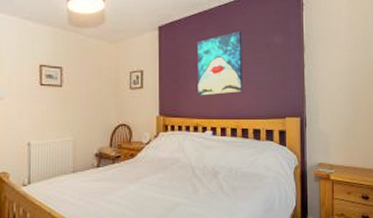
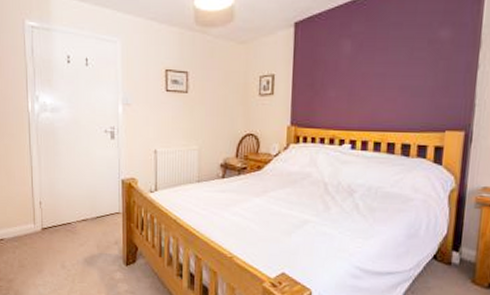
wall art: present [197,30,243,96] -> none [336,24,398,104]

